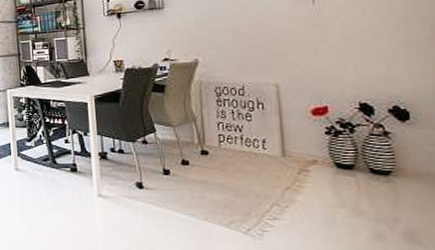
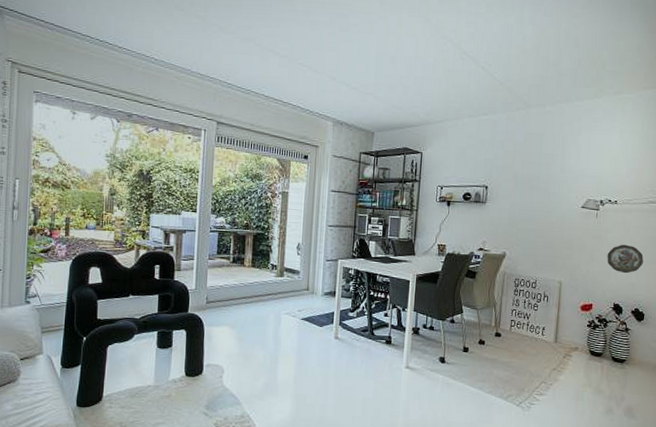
decorative plate: none [337,29,394,65] -> present [607,244,644,274]

